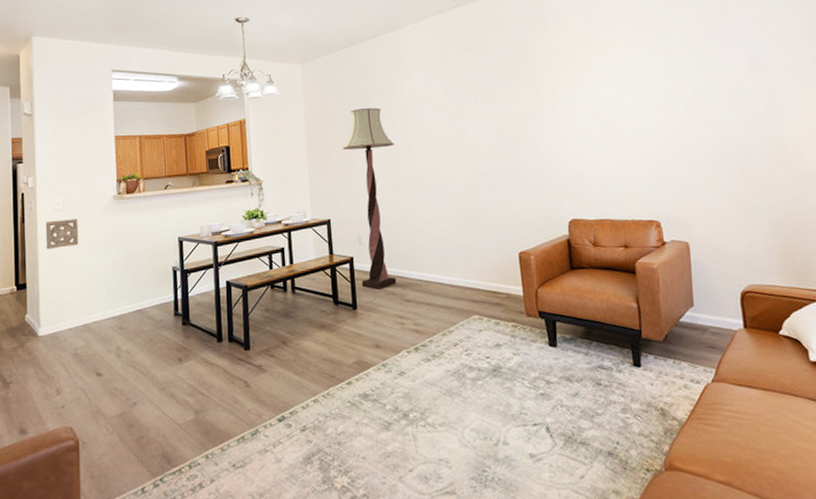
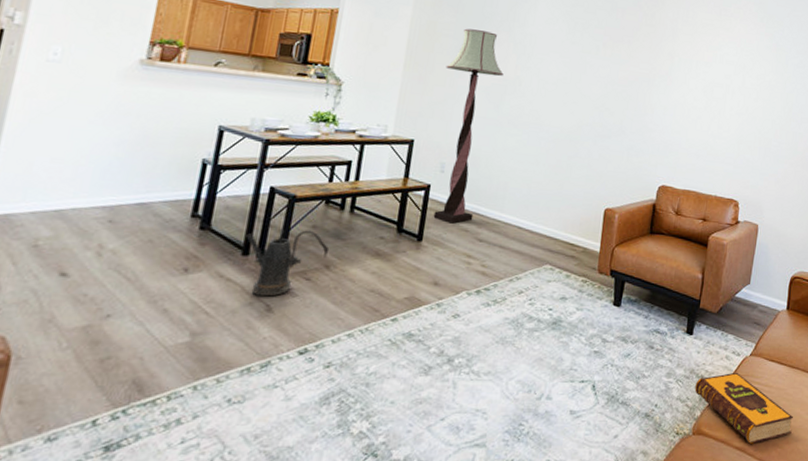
wall ornament: present [45,218,79,249] -> none [22,71,81,110]
watering can: none [217,313,283,375] -> present [246,228,330,297]
hardback book: none [656,401,783,478] -> present [694,372,794,445]

